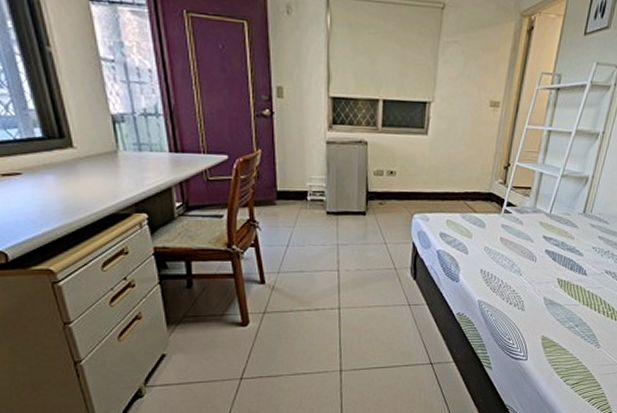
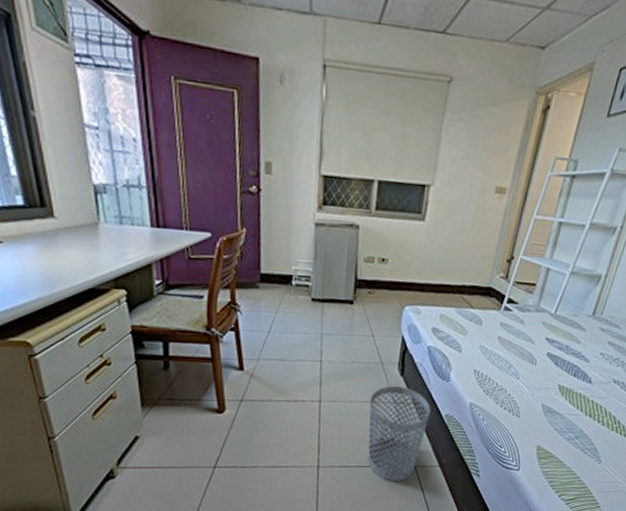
wastebasket: none [385,290,443,379] -> present [368,386,431,481]

